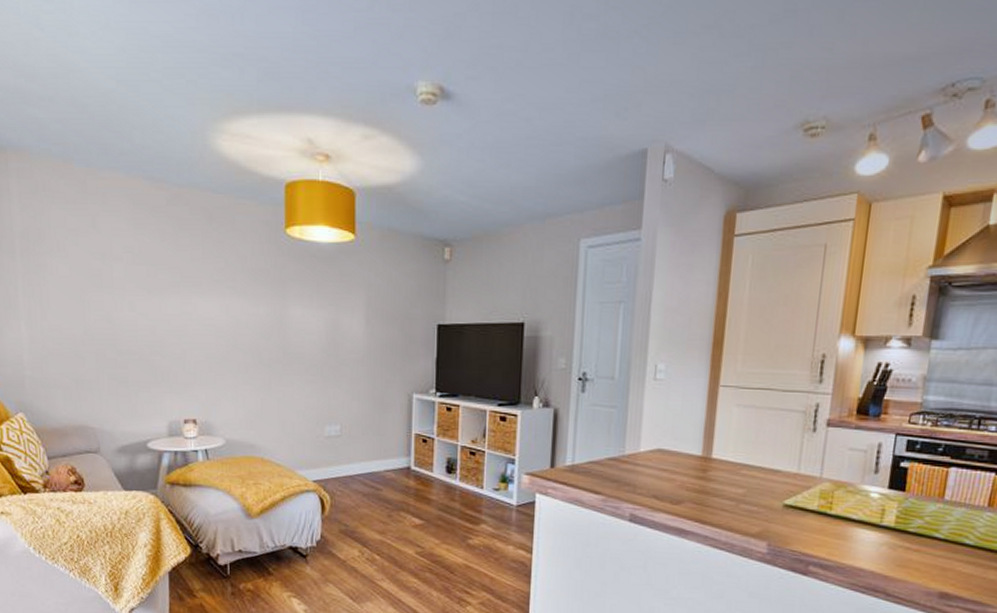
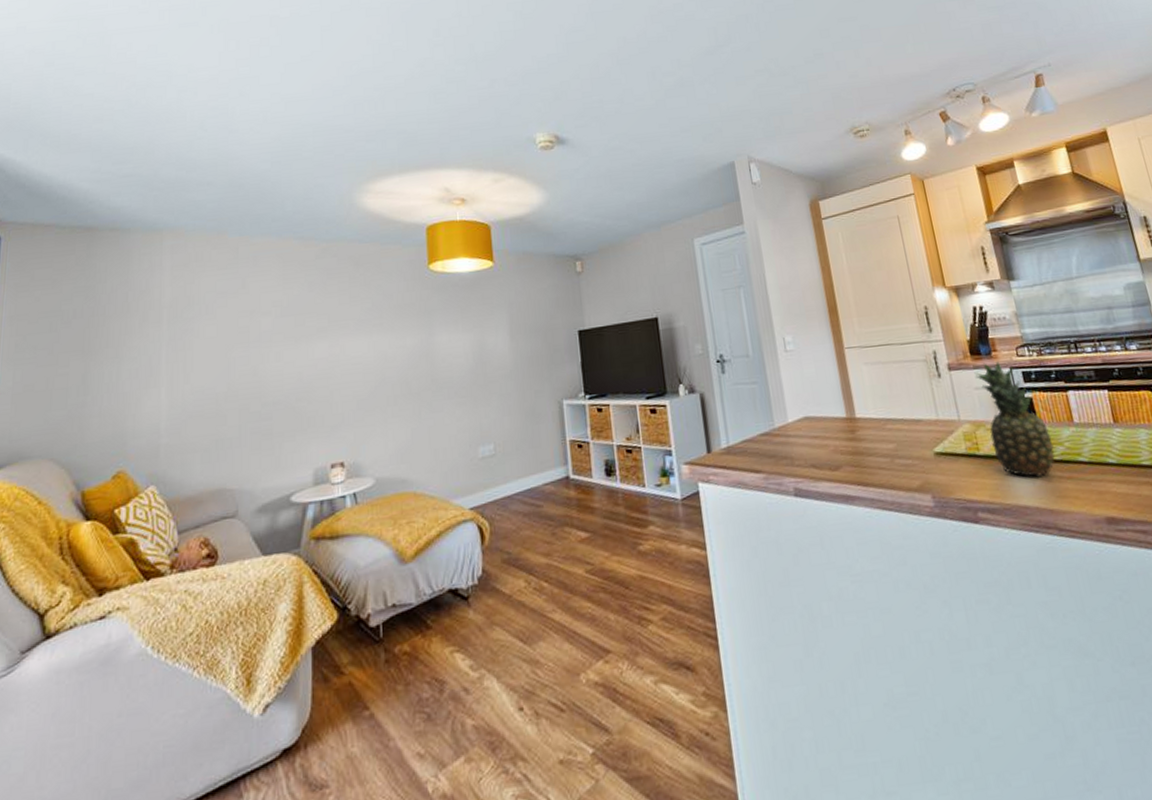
fruit: none [846,424,914,544] -> present [974,361,1056,477]

